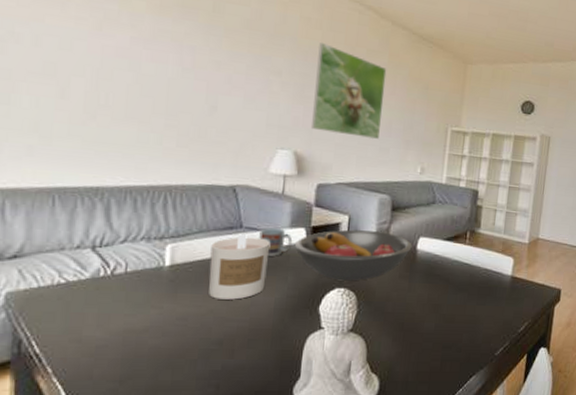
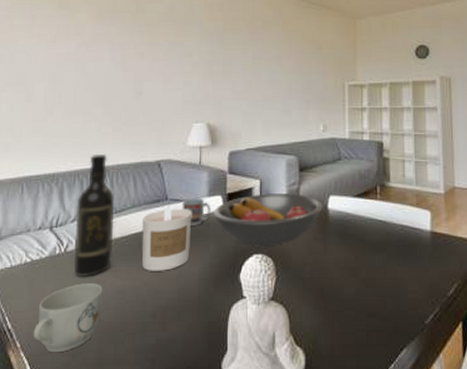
mug: none [69,308,160,379] -> present [33,283,103,353]
wine bottle: none [122,170,178,303] -> present [73,153,115,278]
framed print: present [310,43,387,140] -> none [219,23,282,104]

